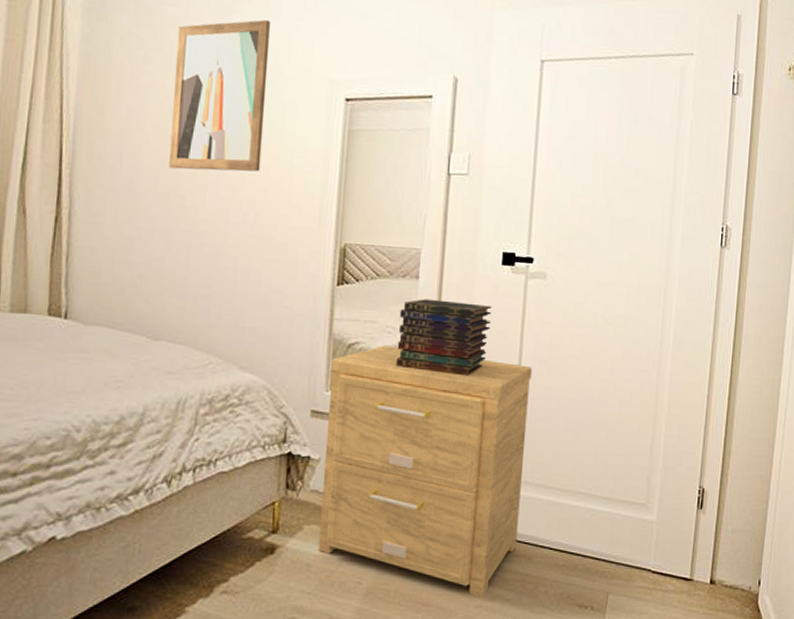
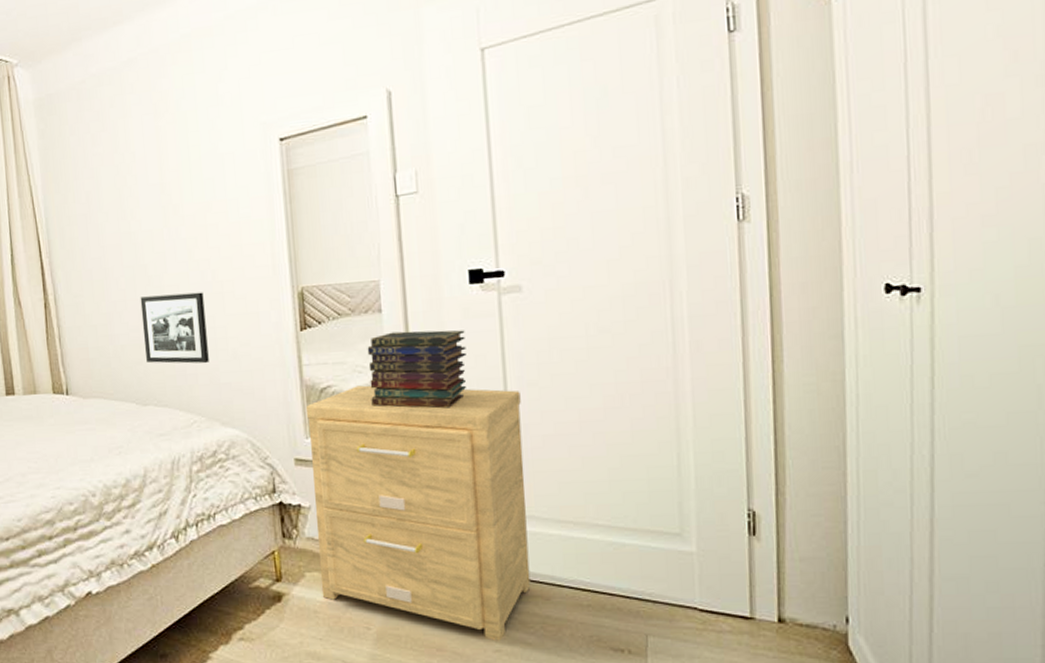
picture frame: none [167,227,242,305] -> present [140,292,209,364]
wall art: present [169,19,271,172] -> none [116,76,210,242]

